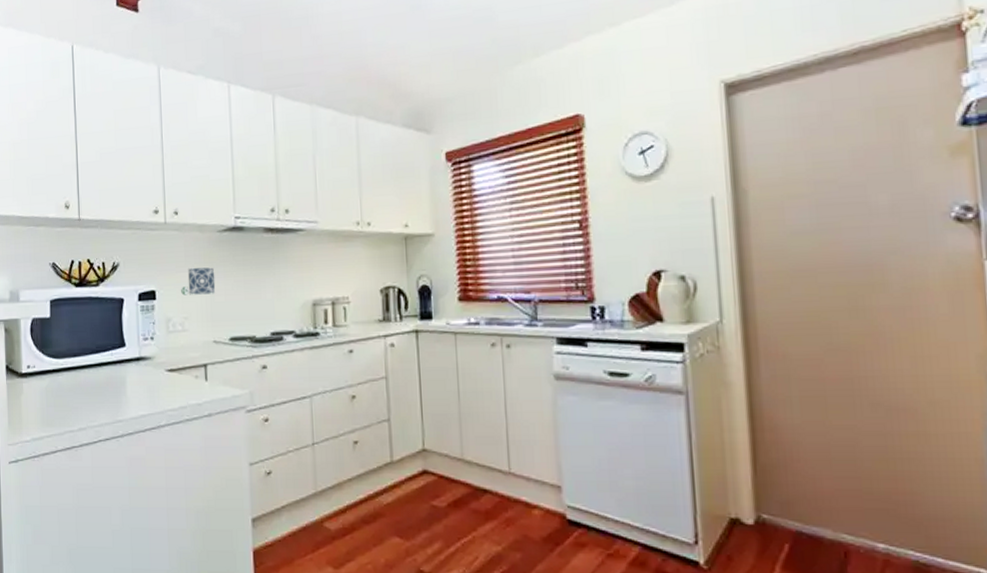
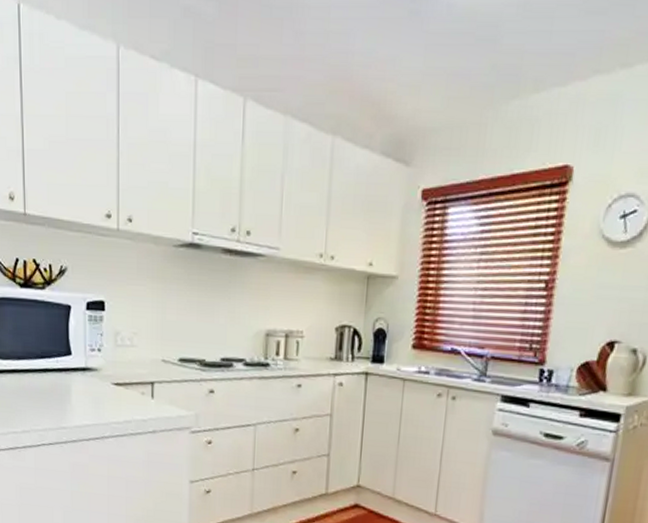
decorative tile: present [181,267,216,296] -> none [131,281,168,312]

